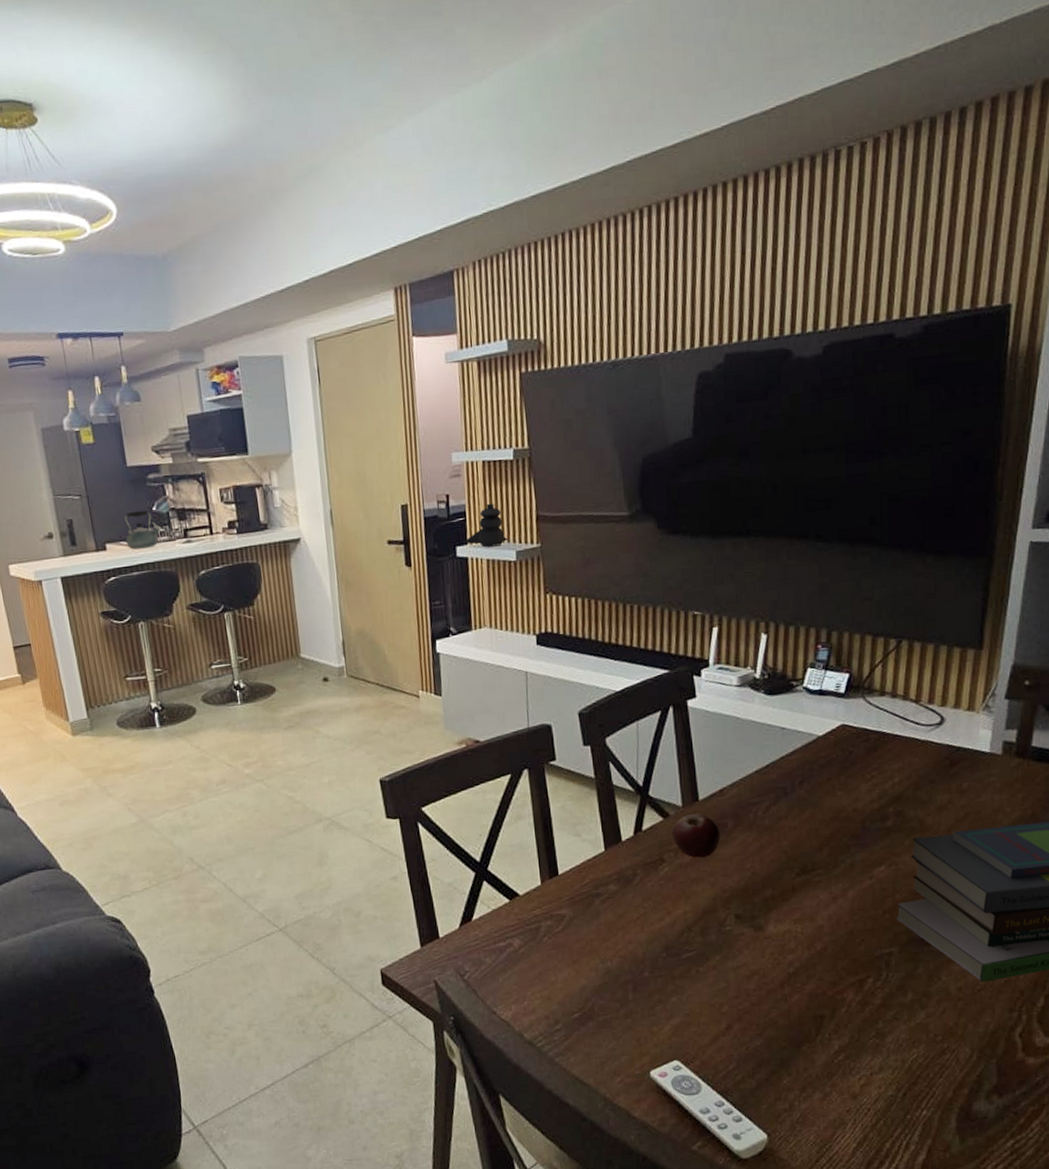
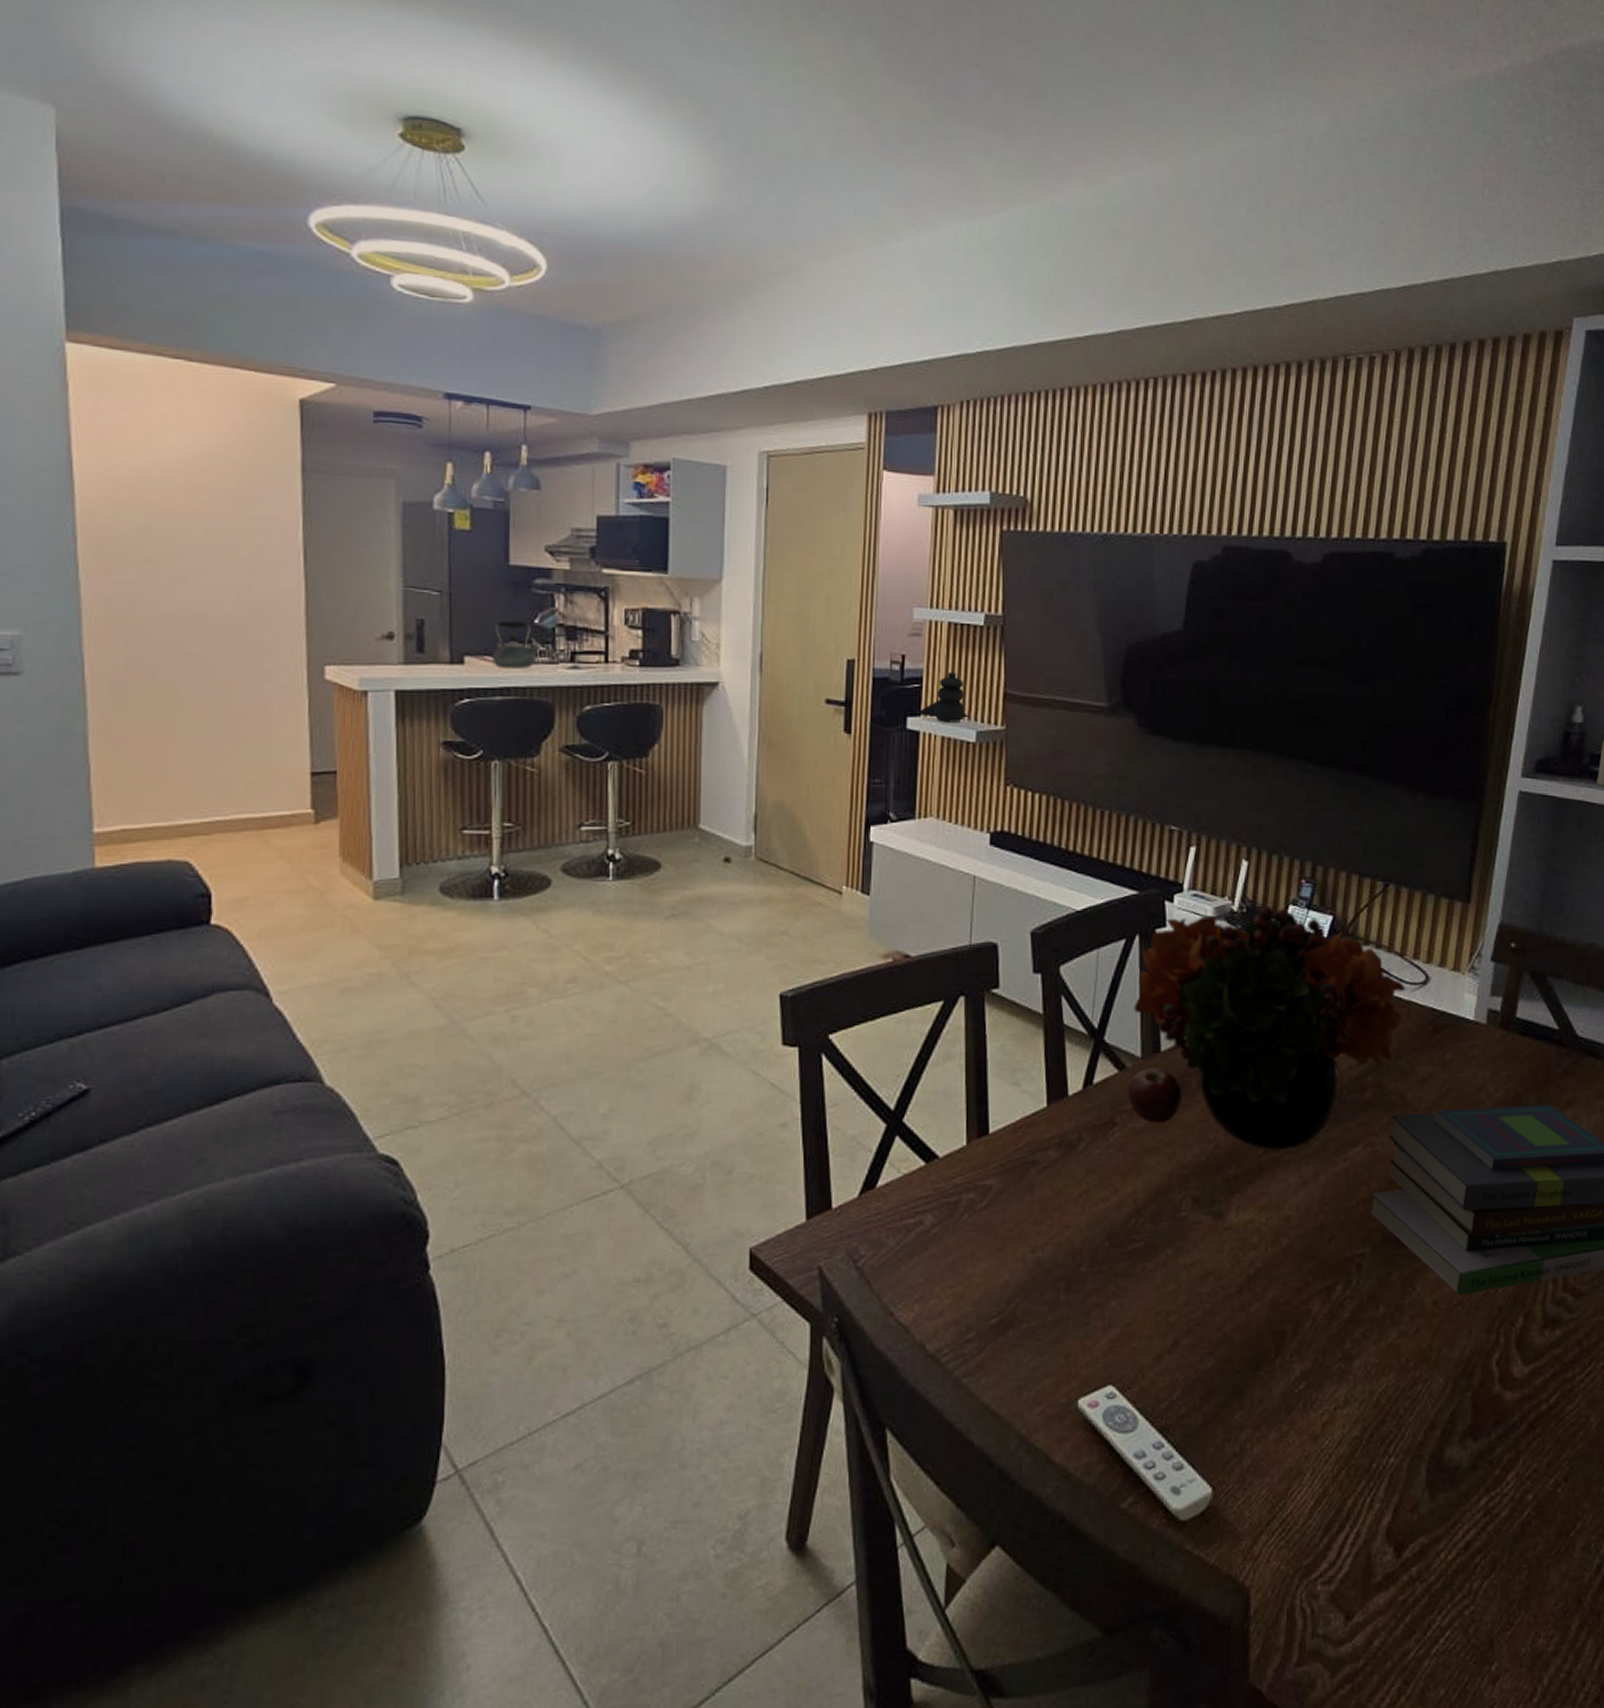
flower arrangement: none [672,670,922,874] -> present [1133,905,1405,1150]

